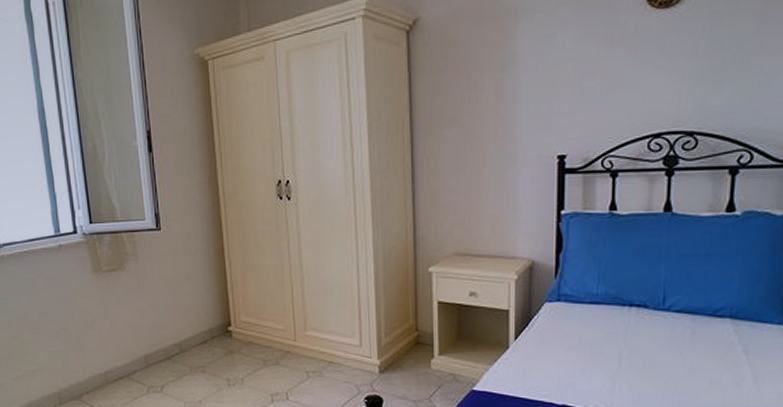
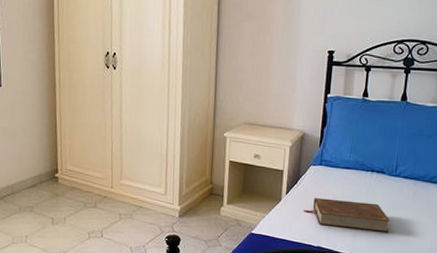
book: none [539,343,661,384] -> present [303,198,390,232]

